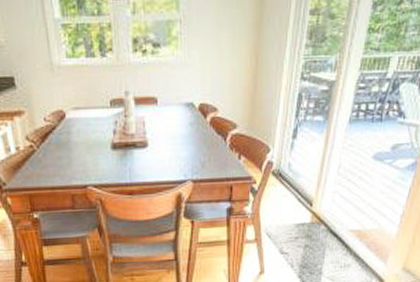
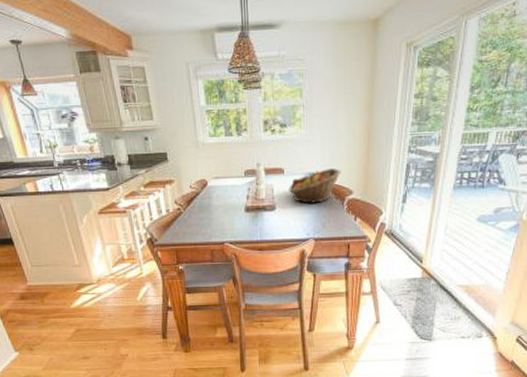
fruit basket: none [163,97,224,140] -> present [289,167,341,204]

